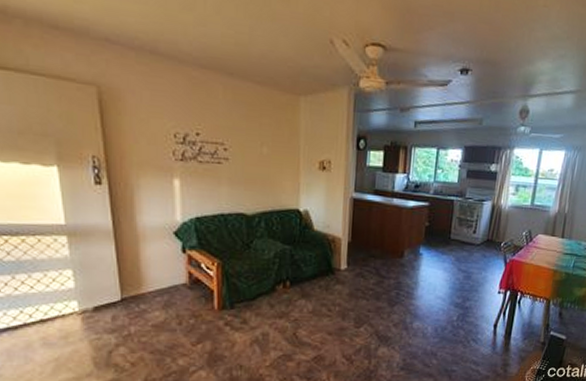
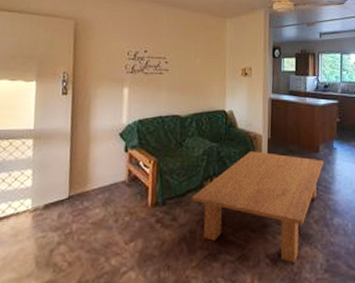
coffee table: none [262,254,407,362] -> present [191,150,323,263]

